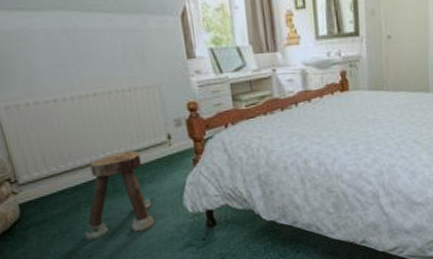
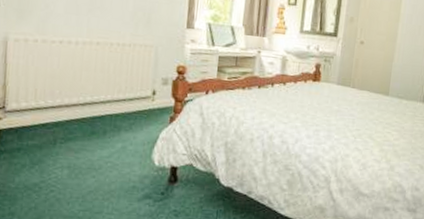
stool: present [84,150,155,241] -> none [52,98,124,176]

